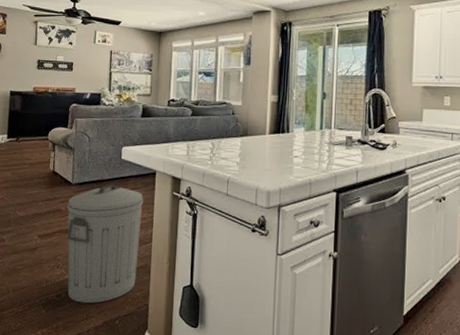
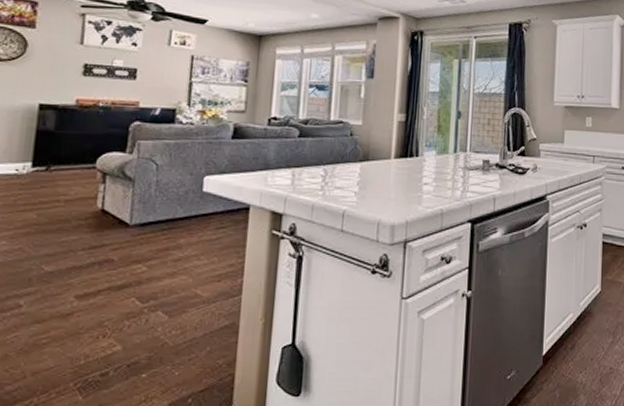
trash can: present [67,184,144,304] -> none [117,224,233,381]

